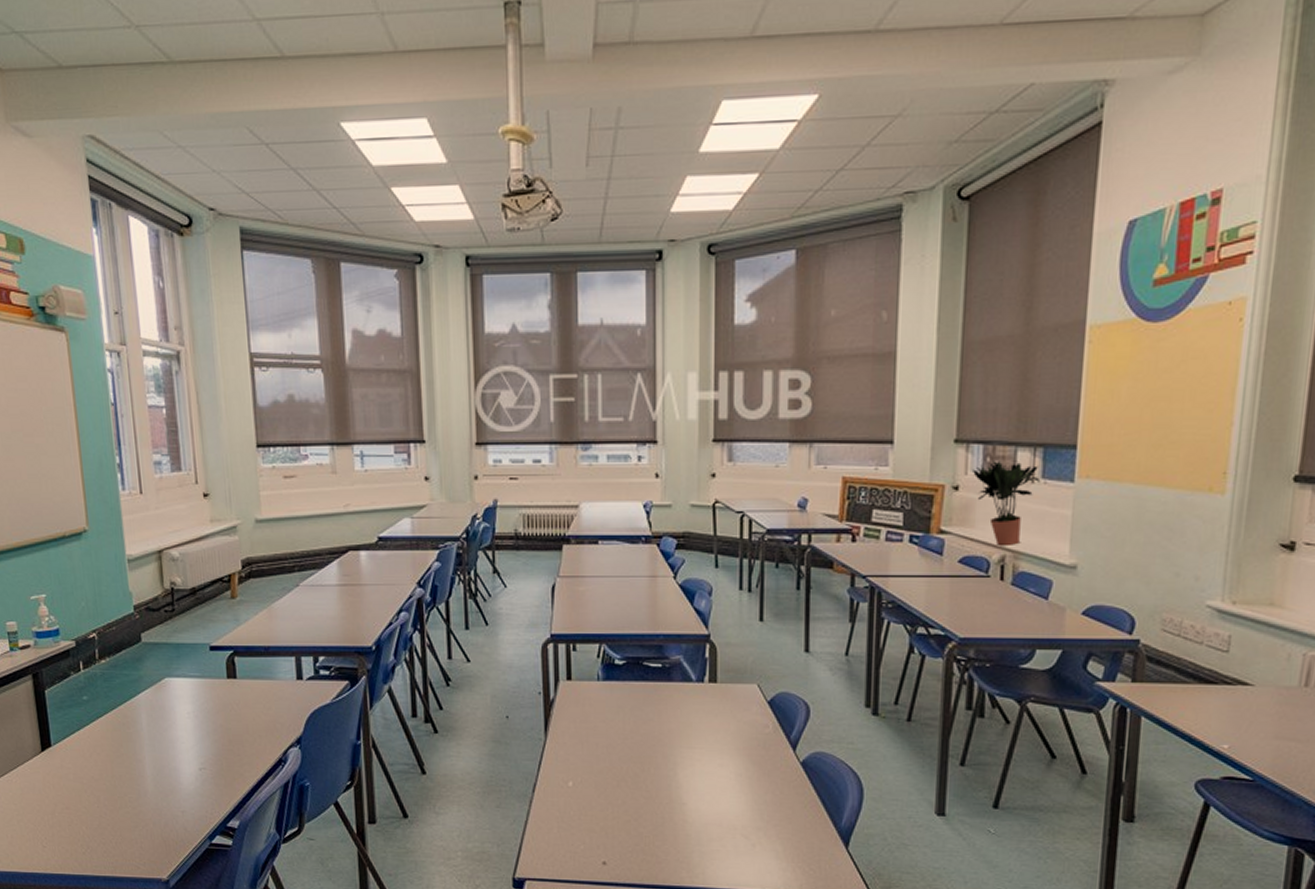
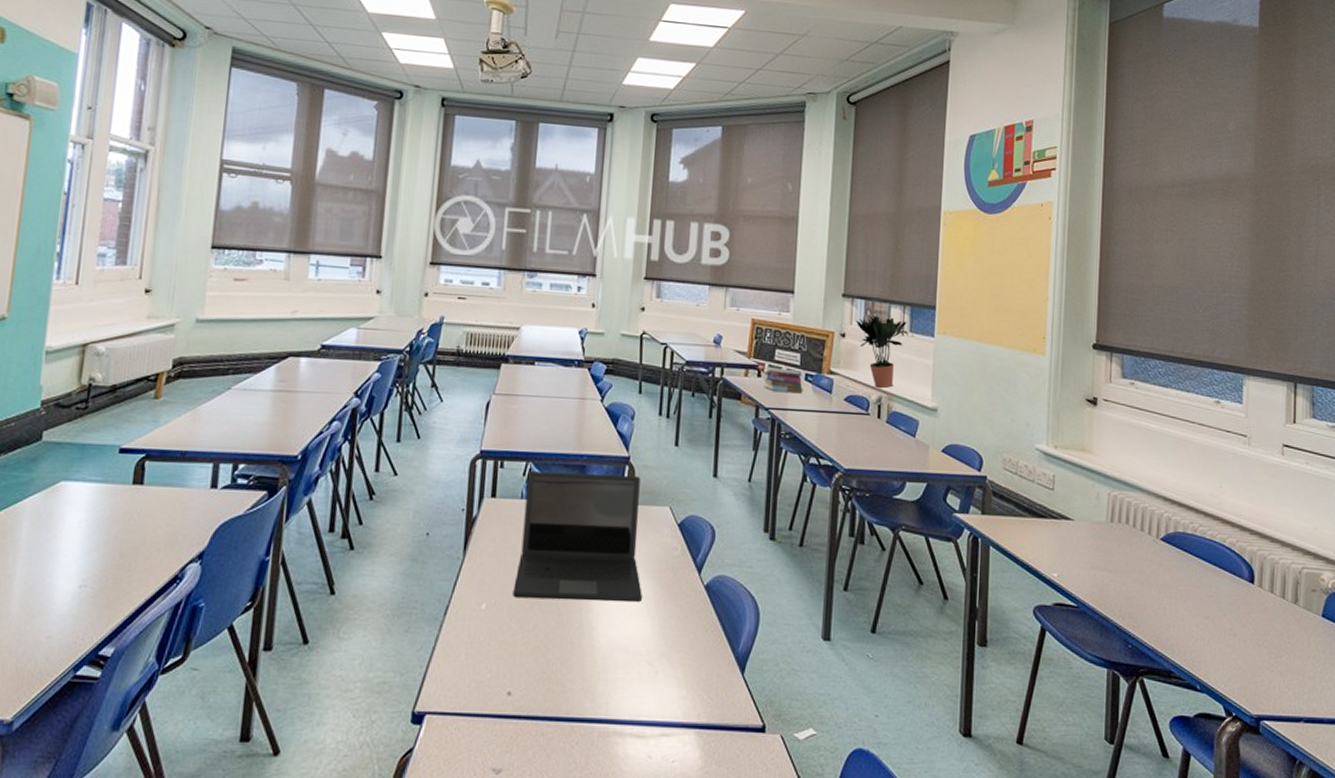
laptop: none [599,653,733,778] -> present [513,471,642,602]
books: none [855,530,907,558] -> present [760,367,803,394]

